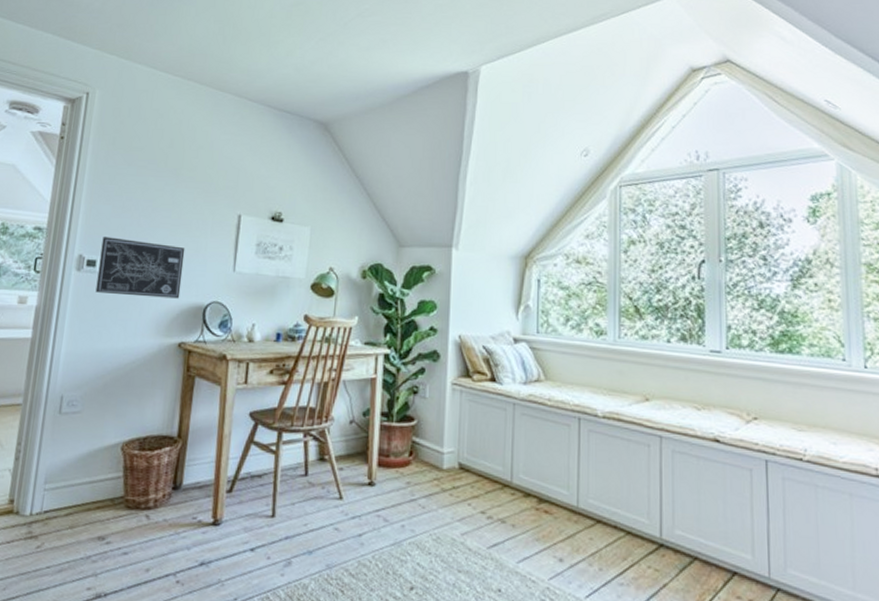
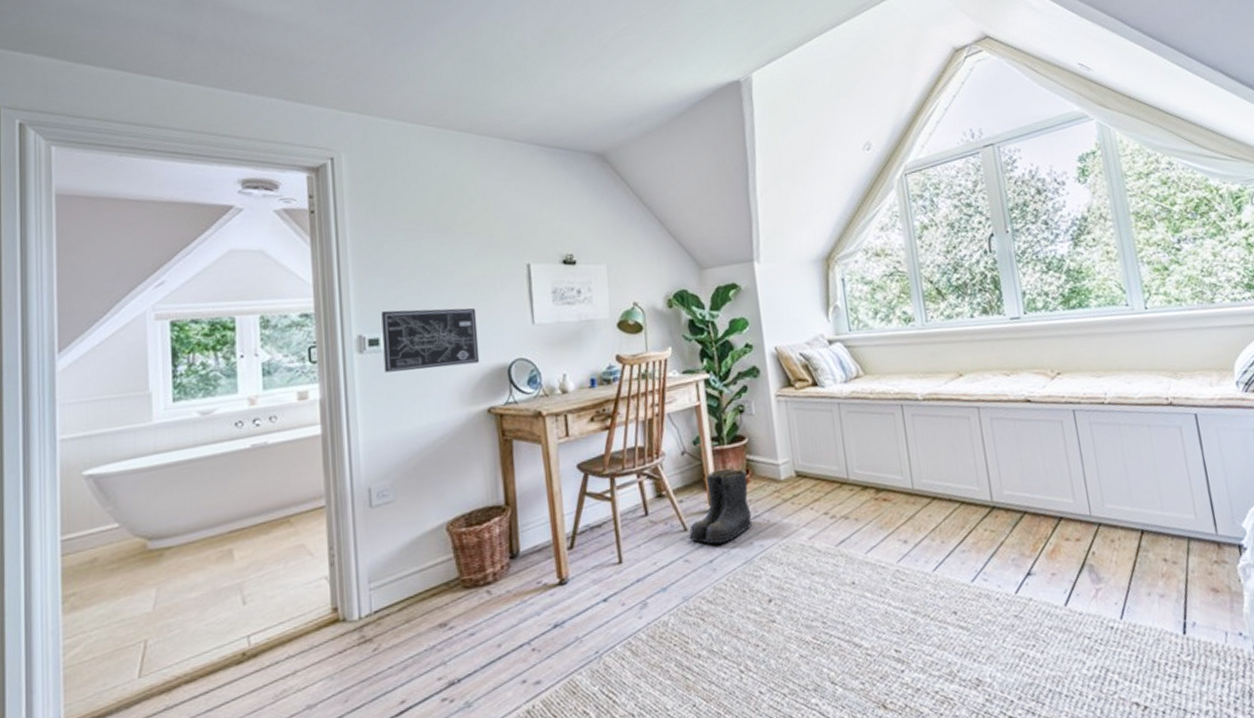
boots: none [343,445,410,520] -> present [689,468,753,544]

